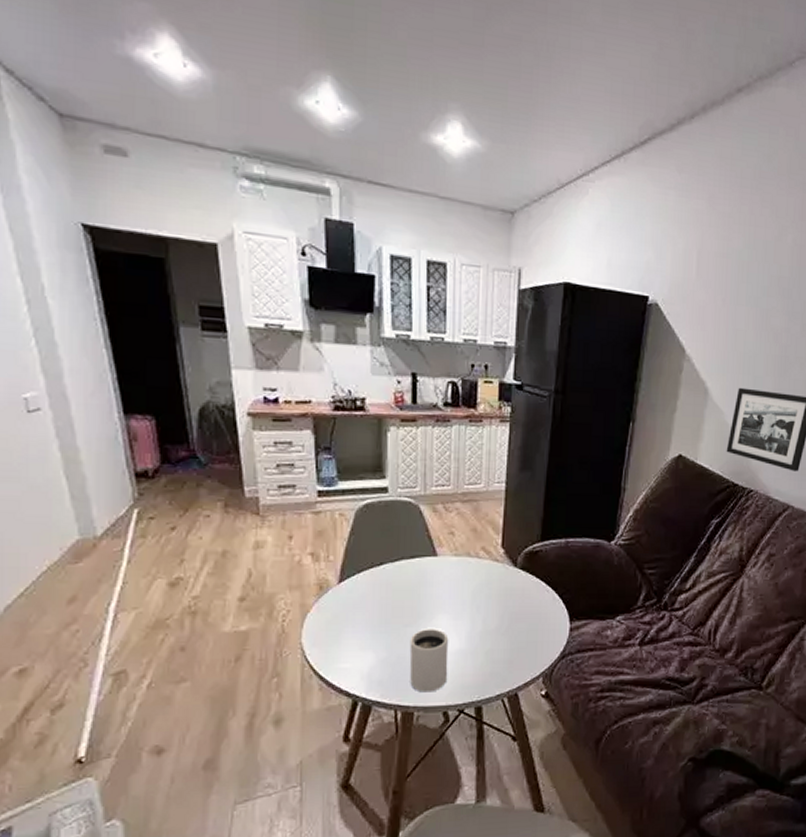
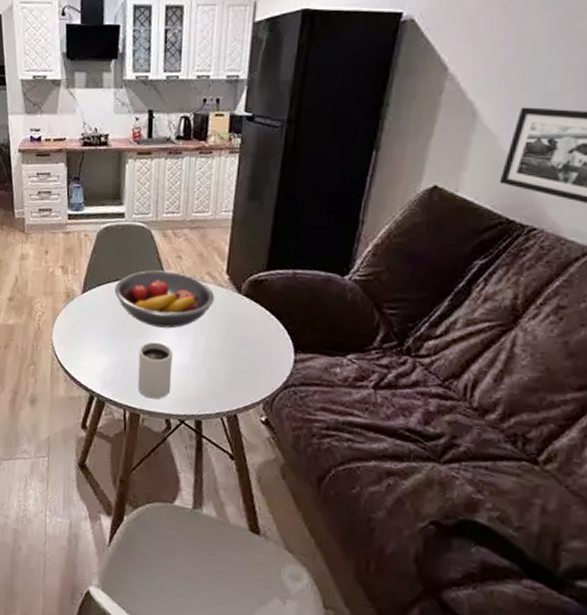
fruit bowl: none [379,549,491,612] -> present [115,270,215,329]

